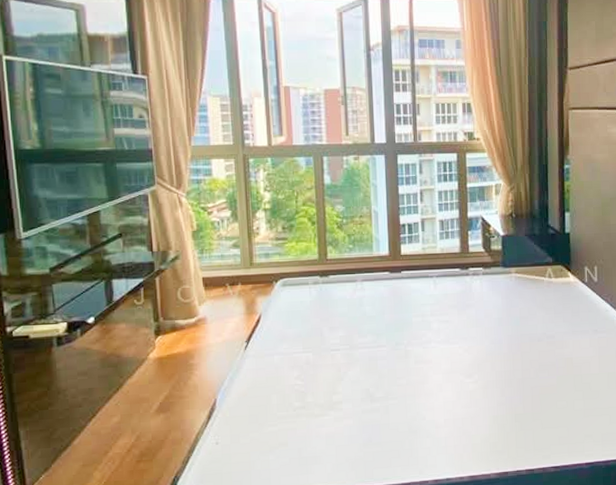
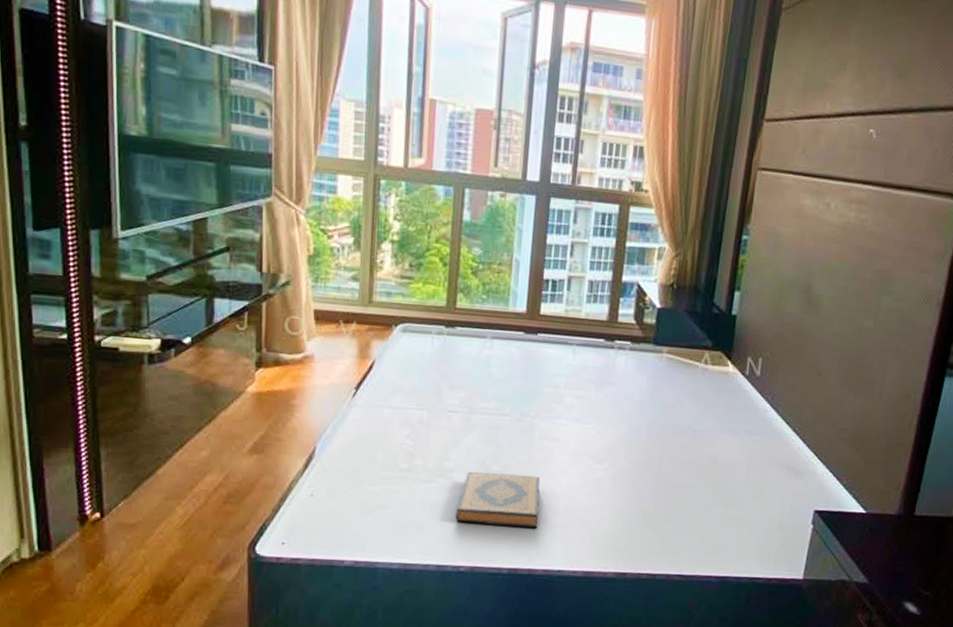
hardback book: none [349,396,423,448] -> present [455,471,541,529]

